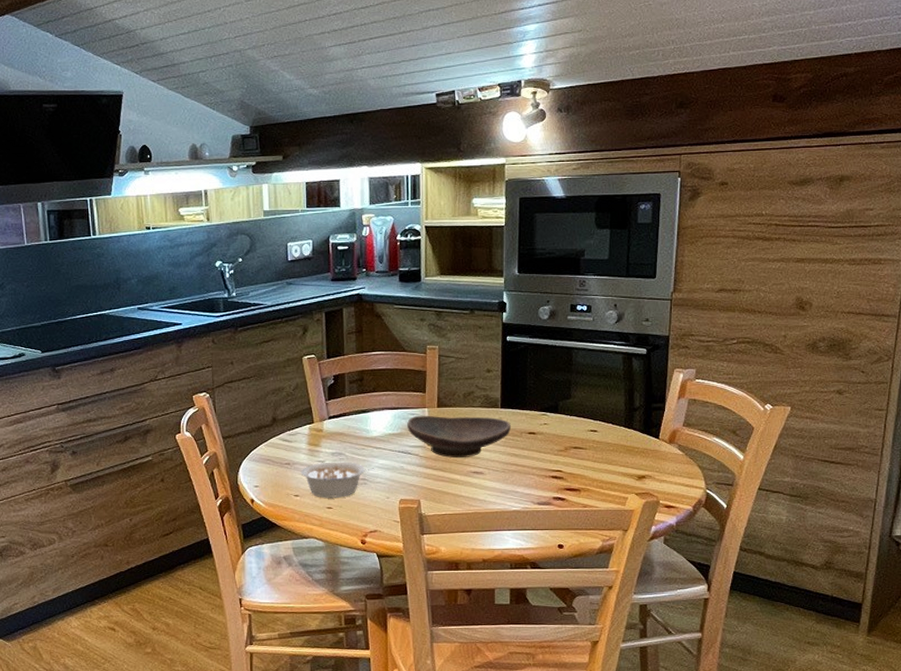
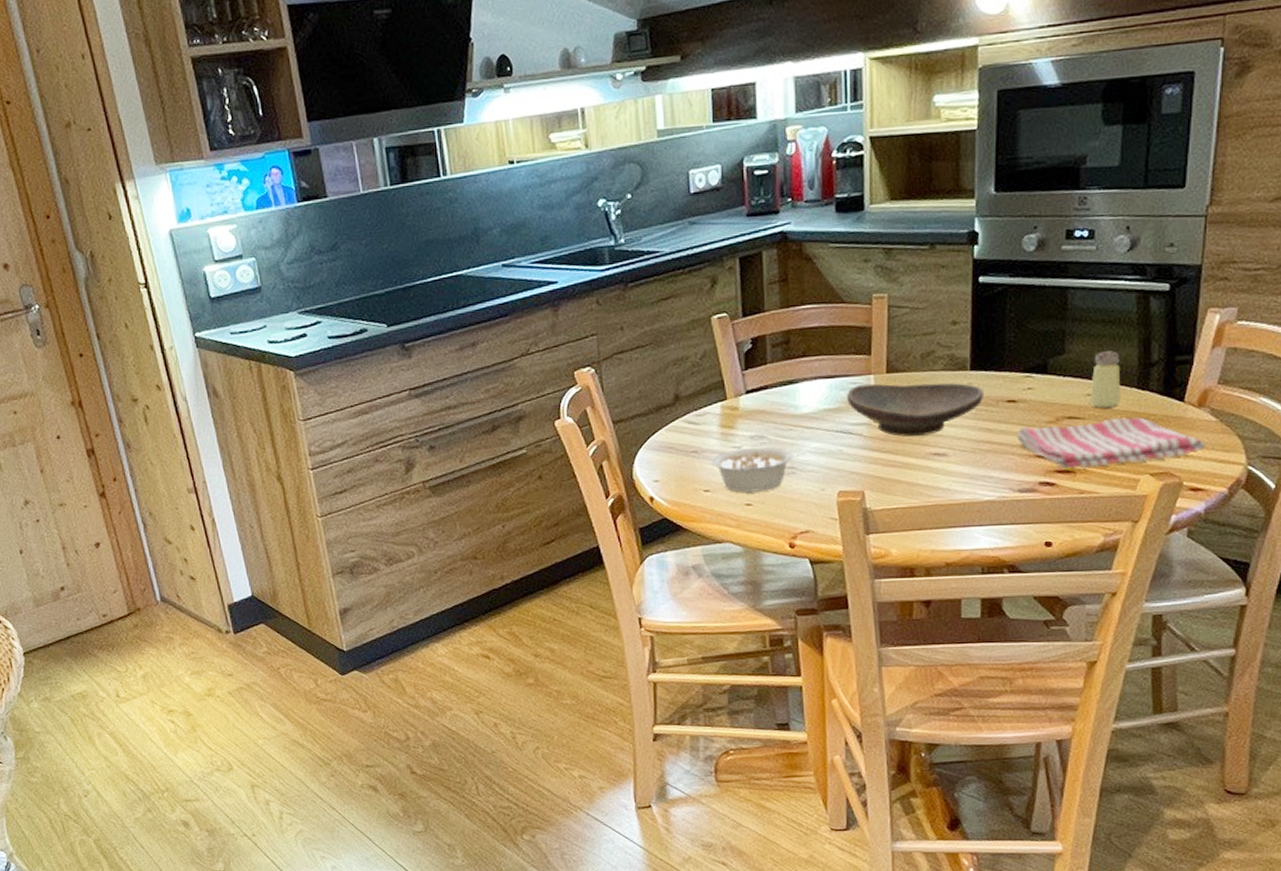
dish towel: none [537,449,675,488] -> present [1018,417,1206,470]
saltshaker: none [589,398,613,442] -> present [1089,351,1121,408]

